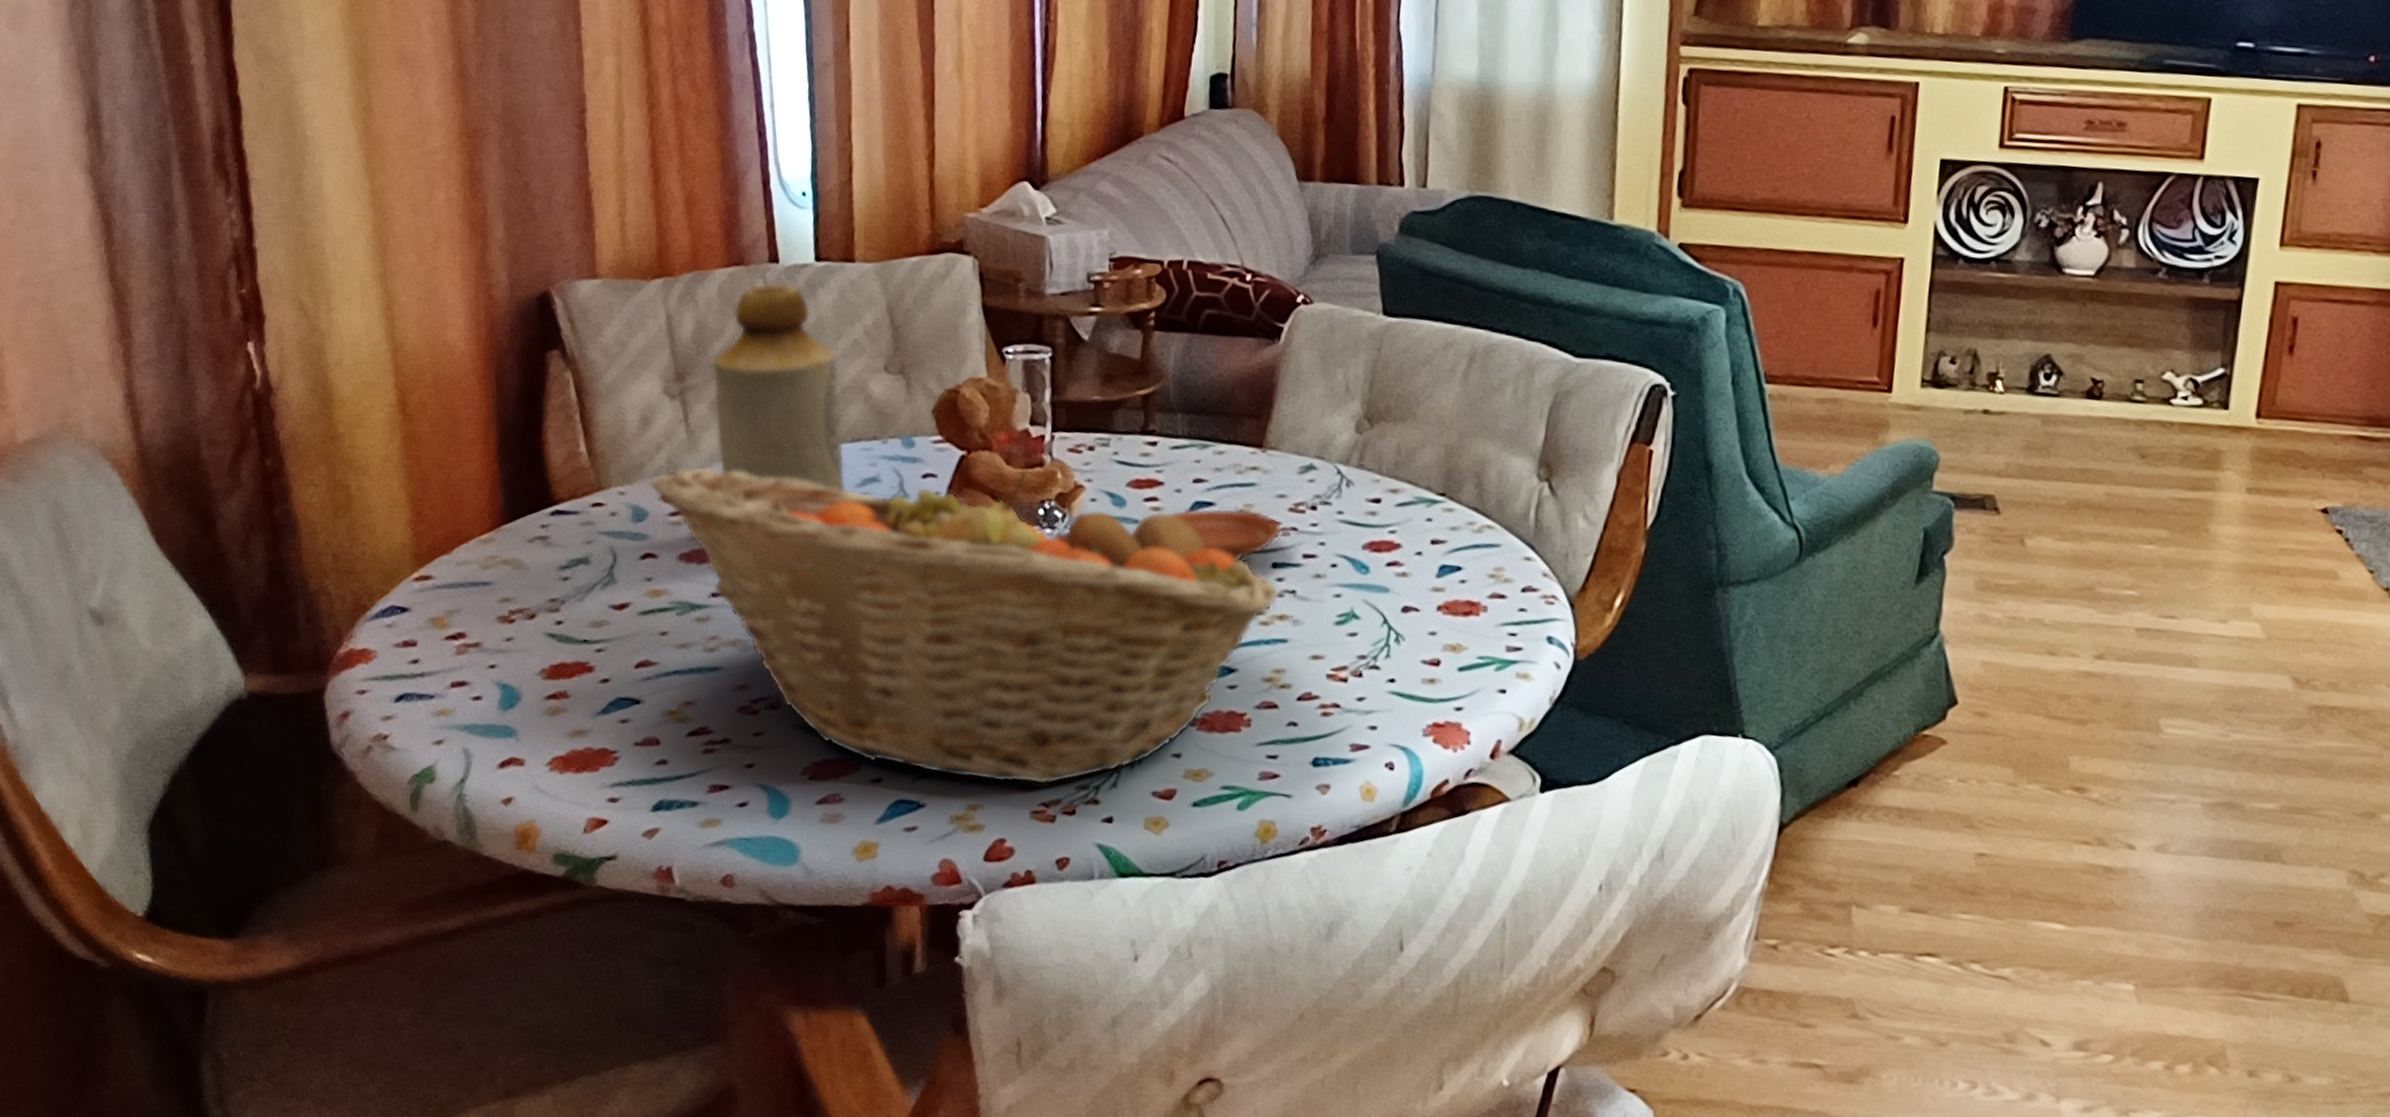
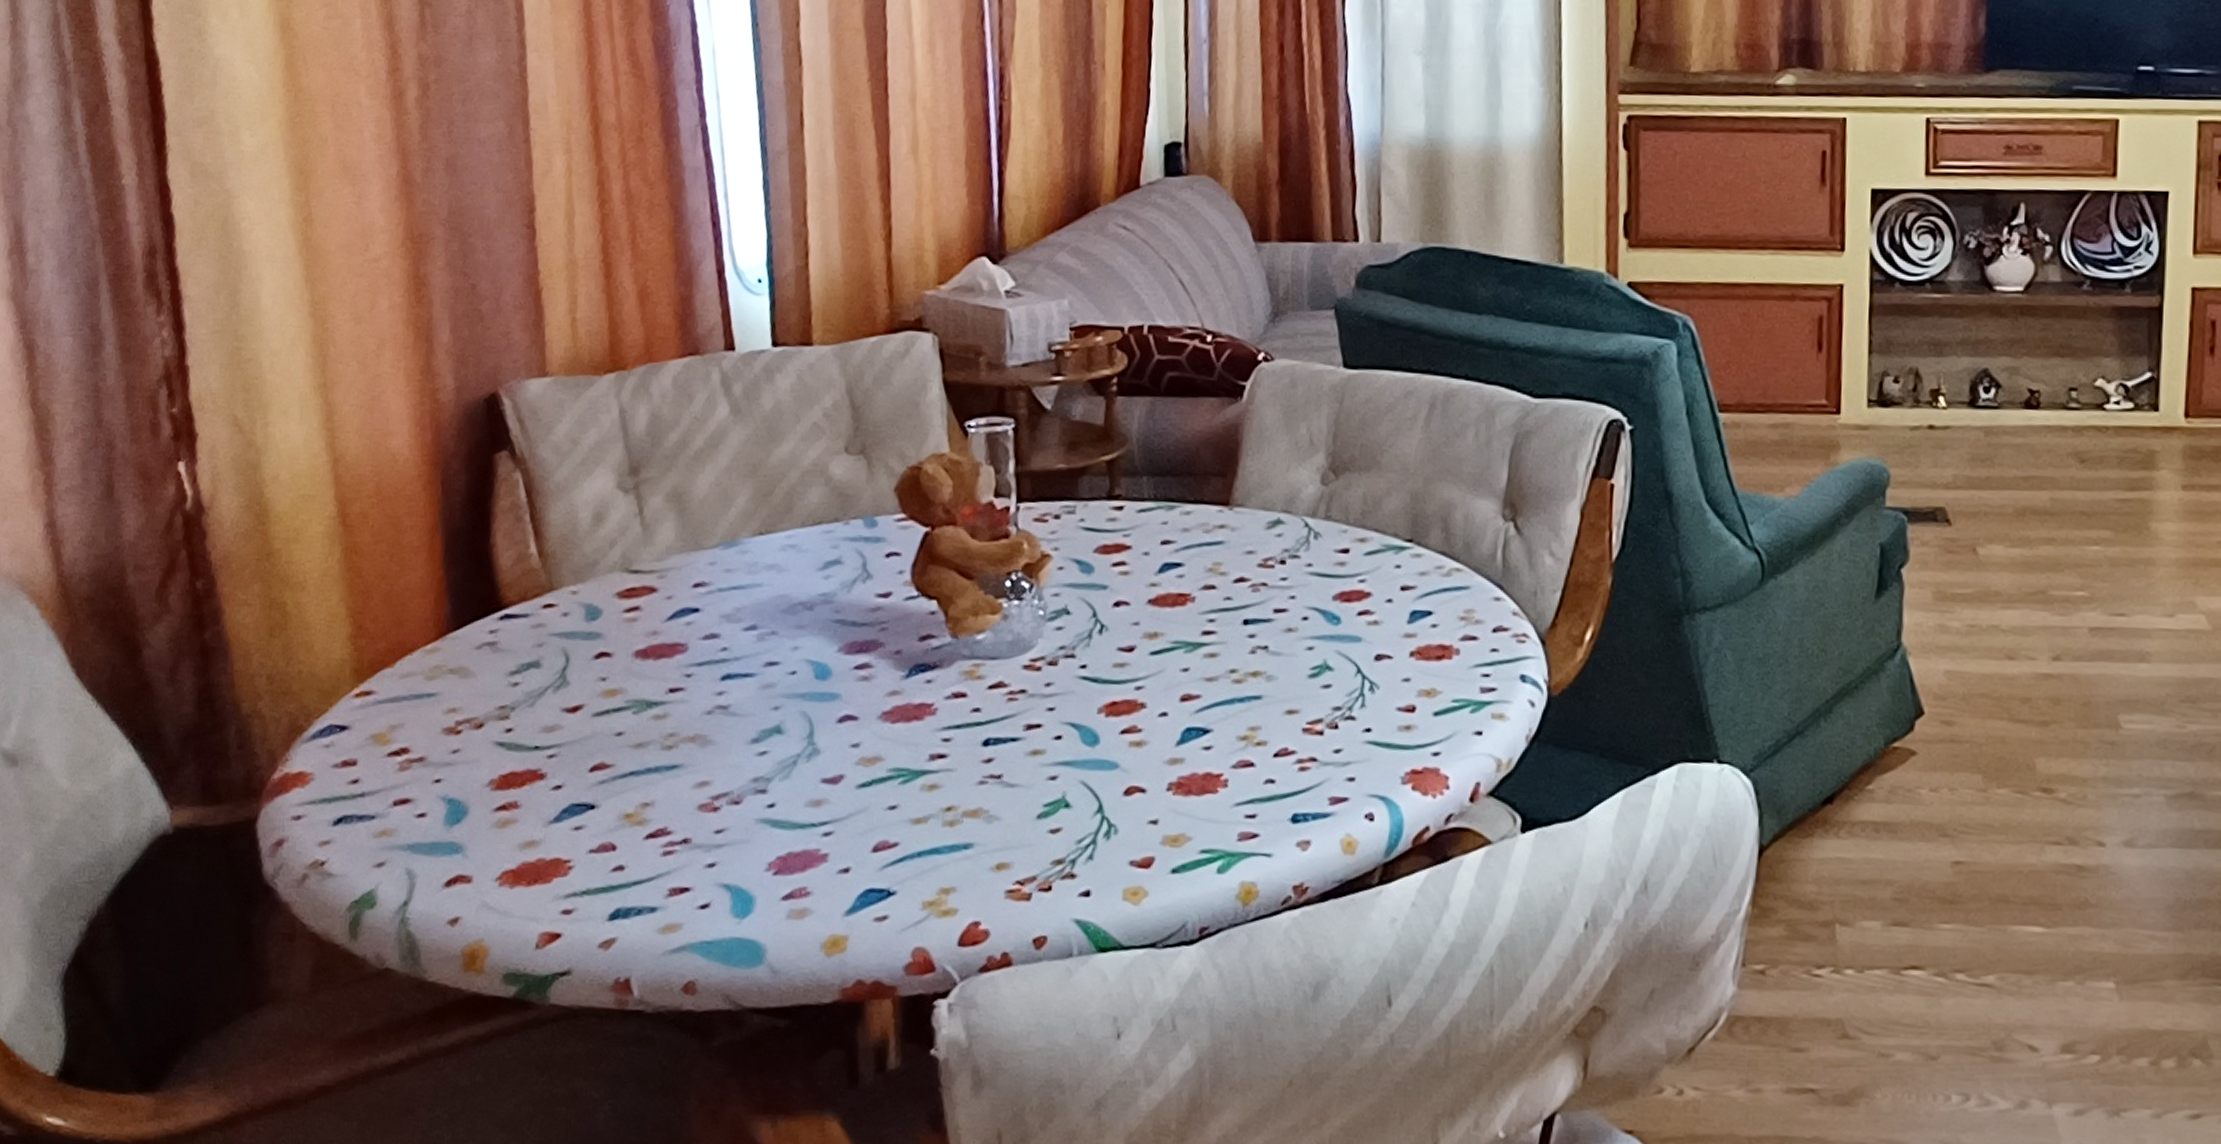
fruit basket: present [650,466,1280,786] -> none [604,542,1252,864]
bottle: present [712,282,846,491] -> none [667,370,808,576]
plate: present [1168,507,1283,562] -> none [1137,567,1253,622]

